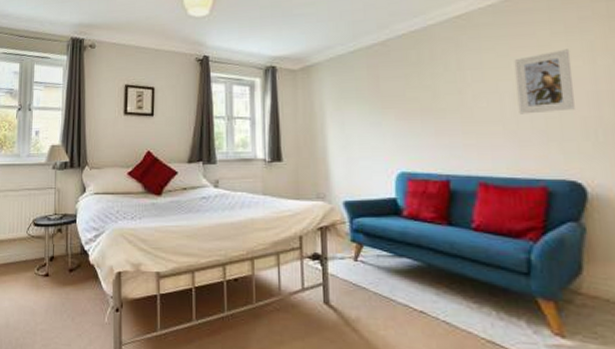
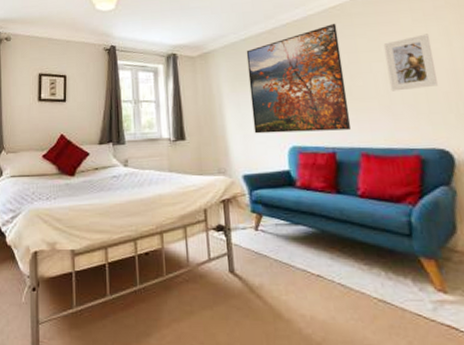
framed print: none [354,34,470,157] -> present [246,23,352,134]

